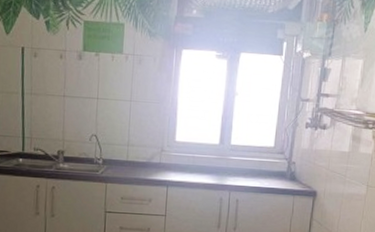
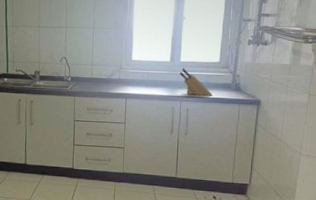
knife block: none [229,152,266,186] -> present [179,68,213,96]

